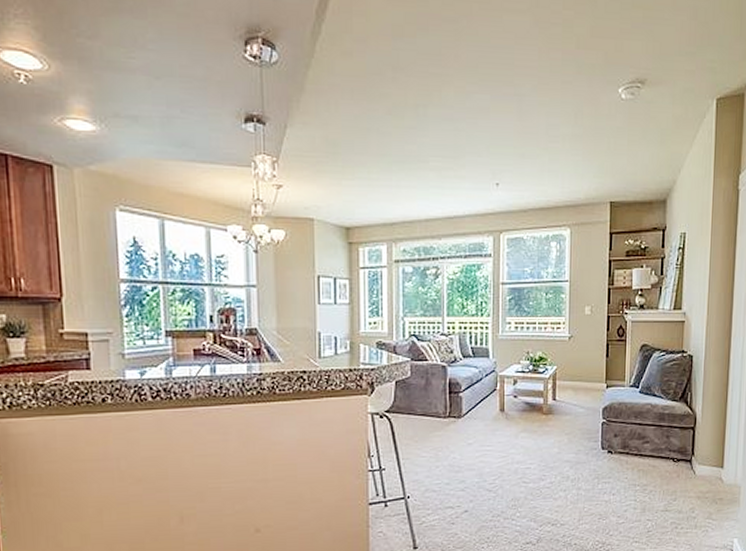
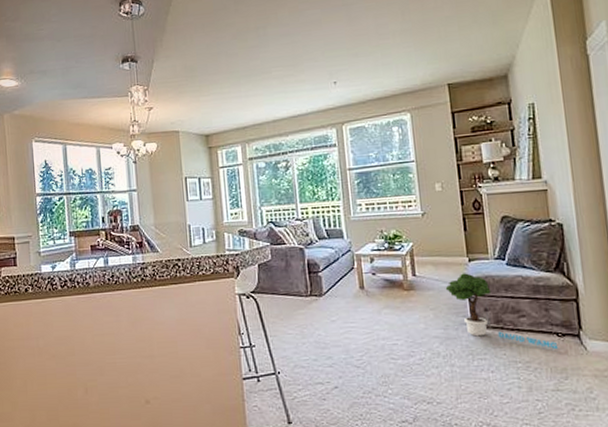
potted tree: none [582,399,673,473] -> present [445,273,559,349]

